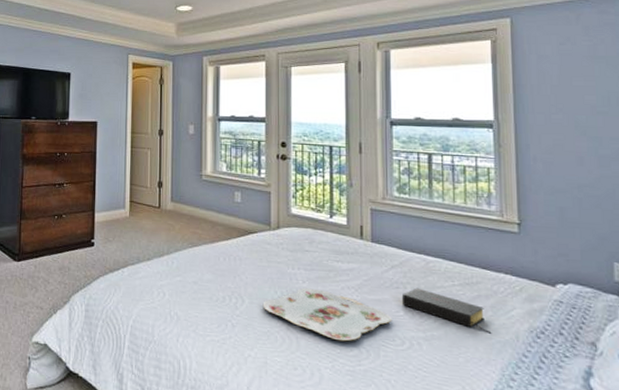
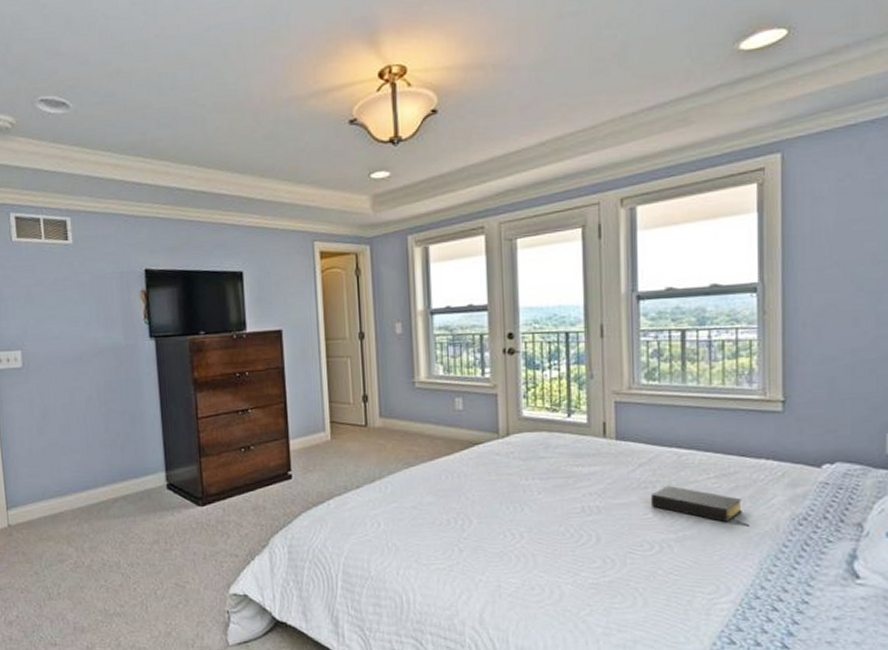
serving tray: present [262,288,392,342] -> none [493,499,640,553]

